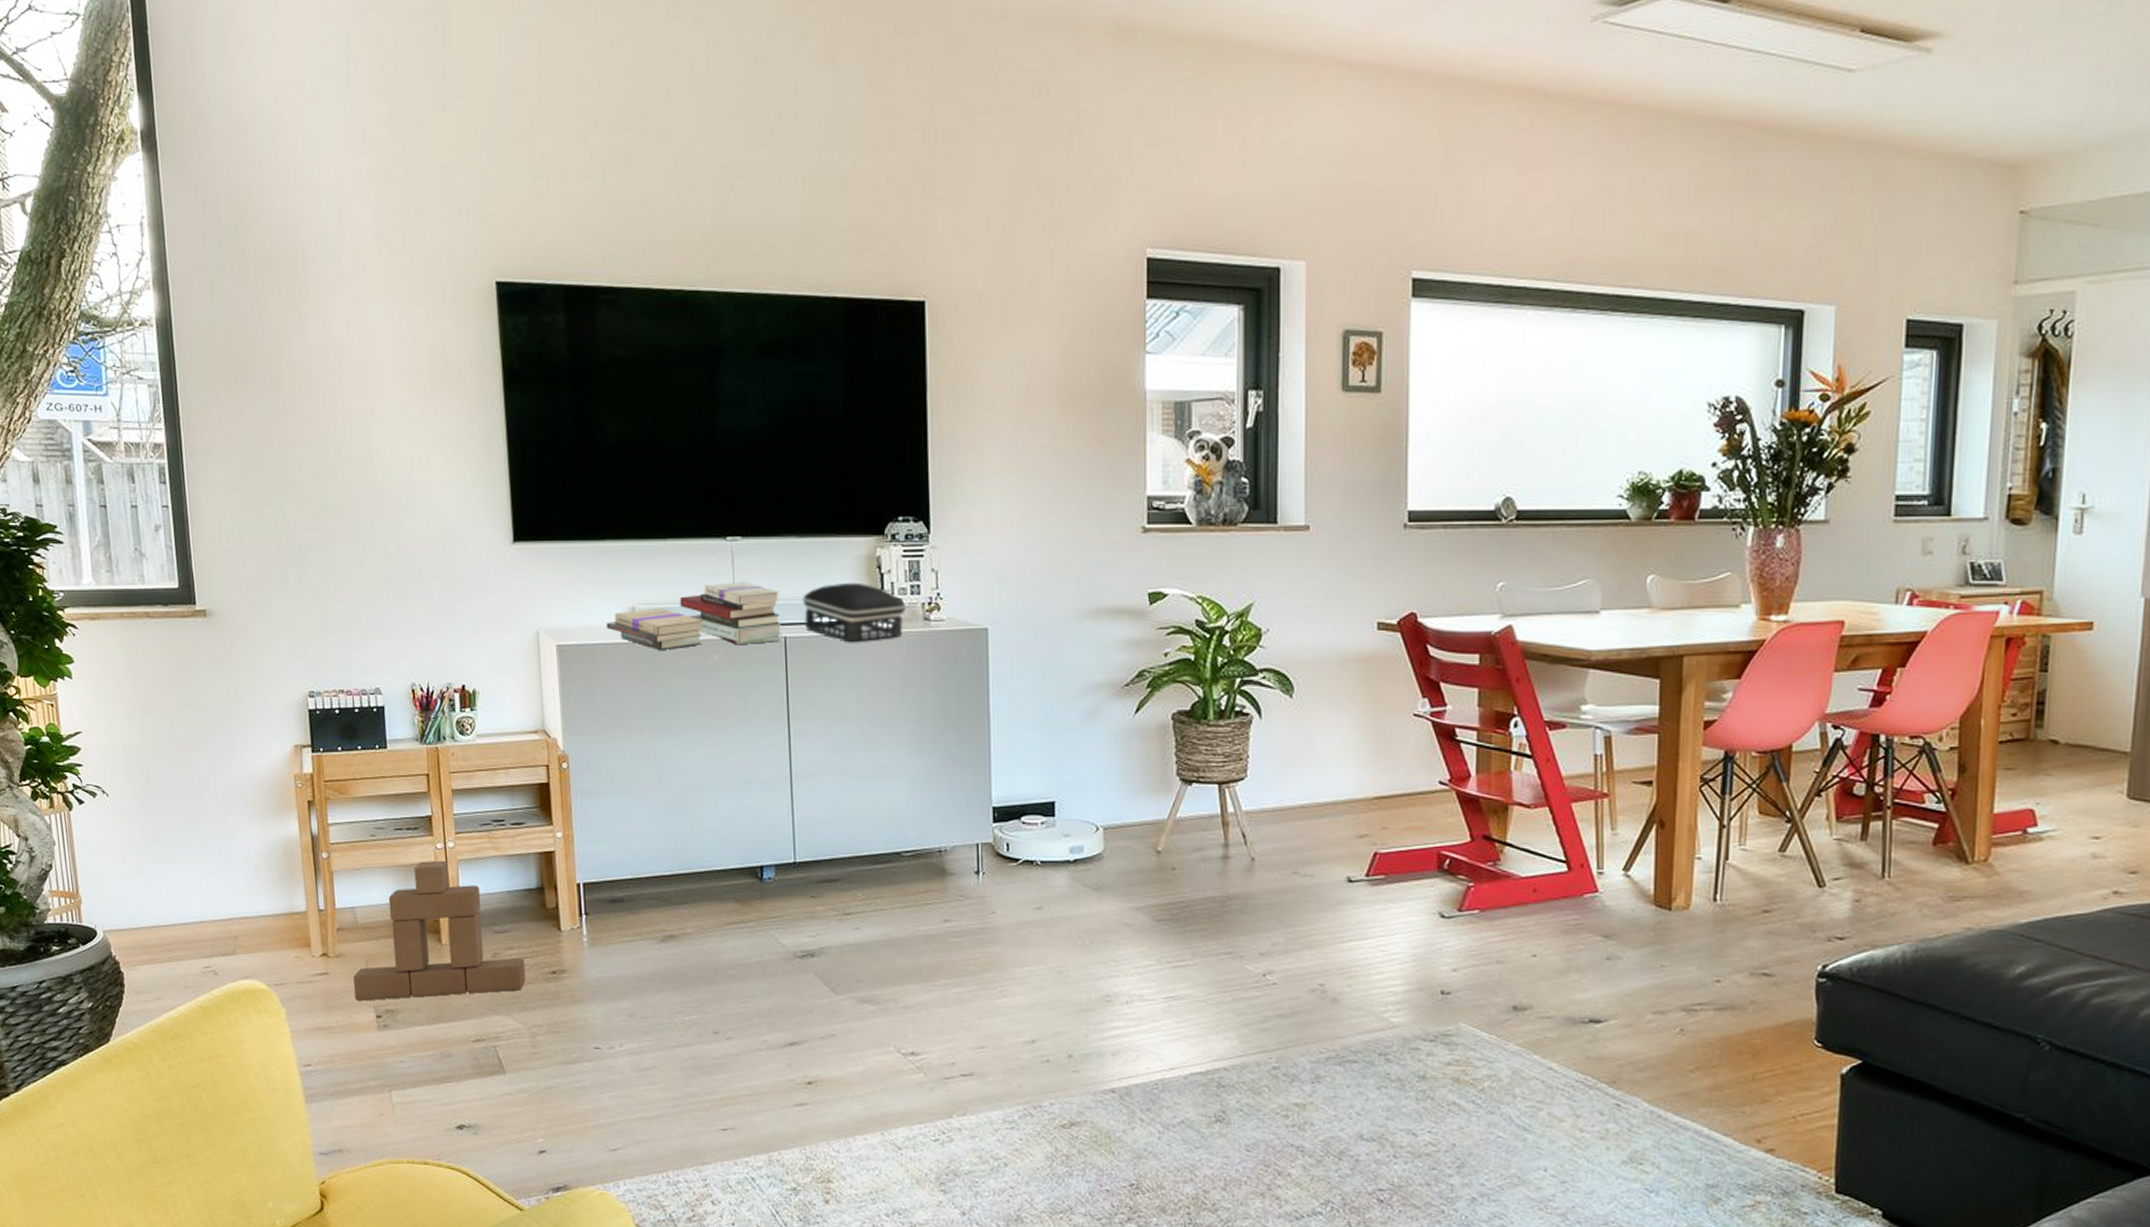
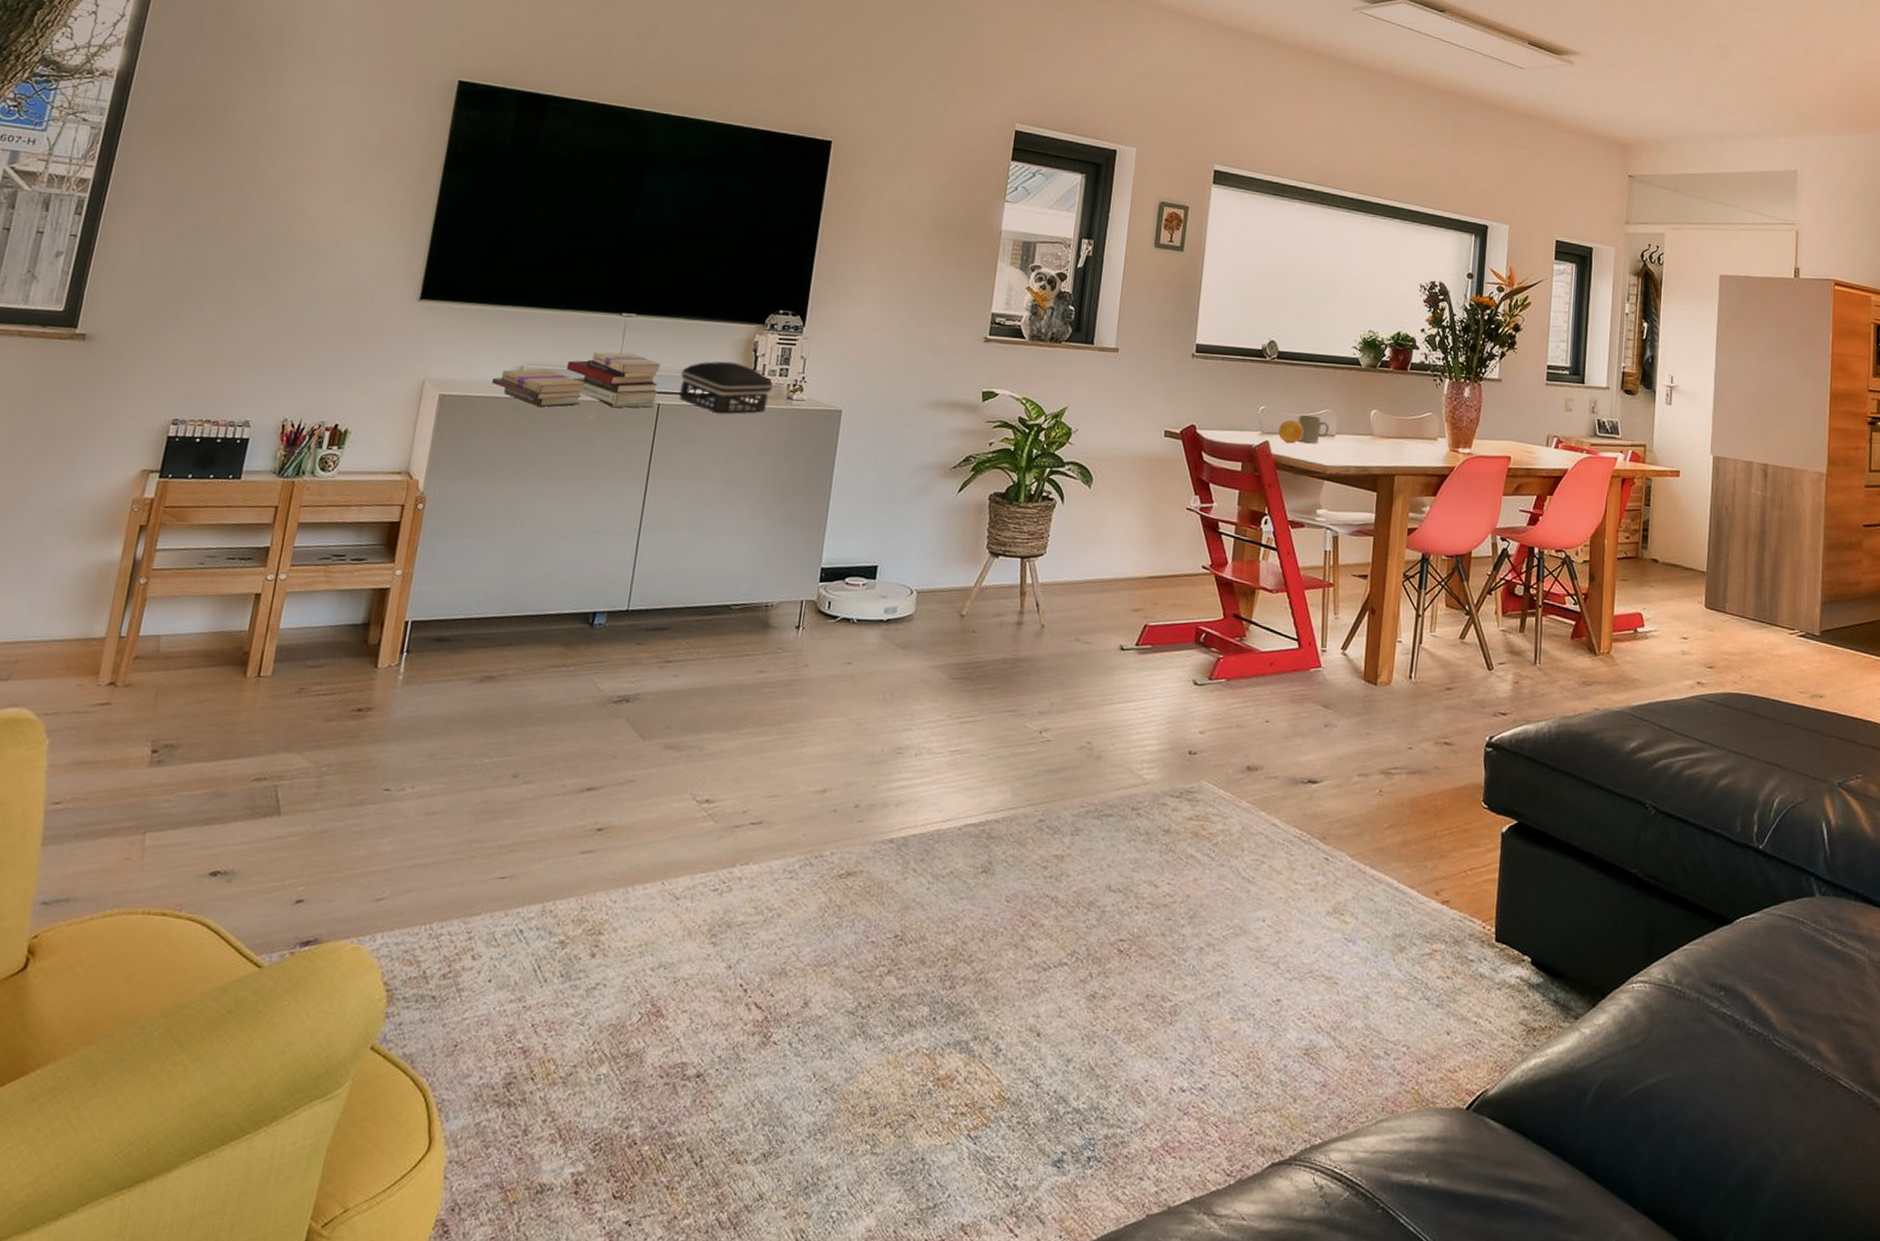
toy blocks: present [353,860,526,1001] -> none [133,591,332,734]
fruit: none [1524,596,1557,626] -> present [1278,419,1304,444]
mug: none [1549,589,1592,623] -> present [1298,415,1330,443]

